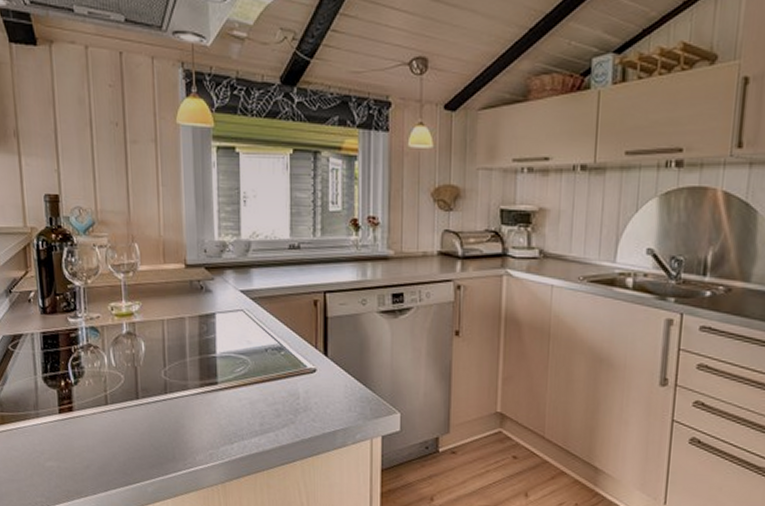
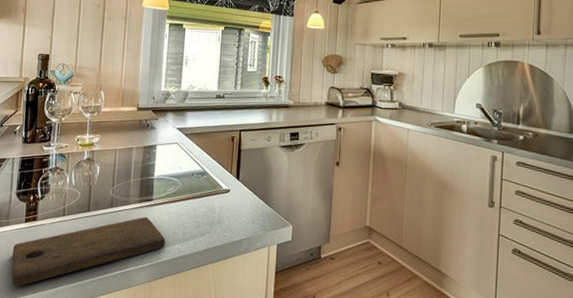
cutting board: none [48,404,239,491] -> present [11,216,166,287]

